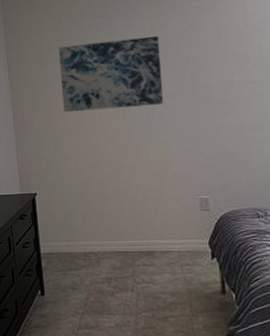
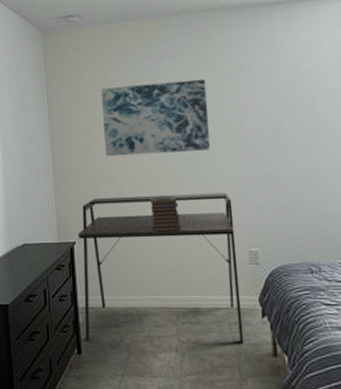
desk: none [38,144,195,283] -> present [77,192,244,344]
book stack: none [107,147,137,182] -> present [150,195,182,232]

